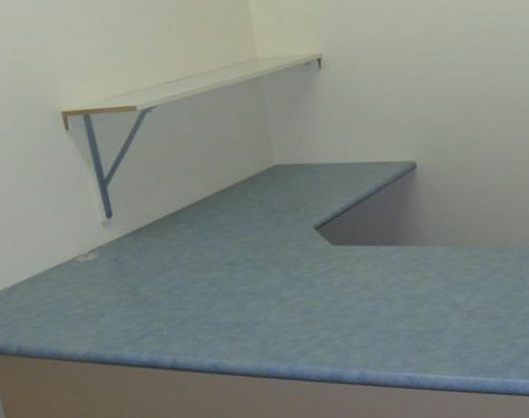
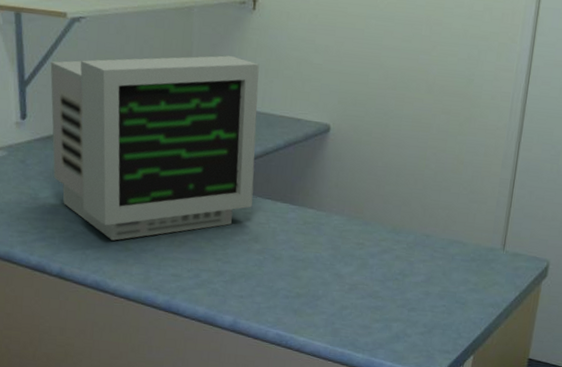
computer monitor: none [128,115,357,320] -> present [50,55,260,241]

